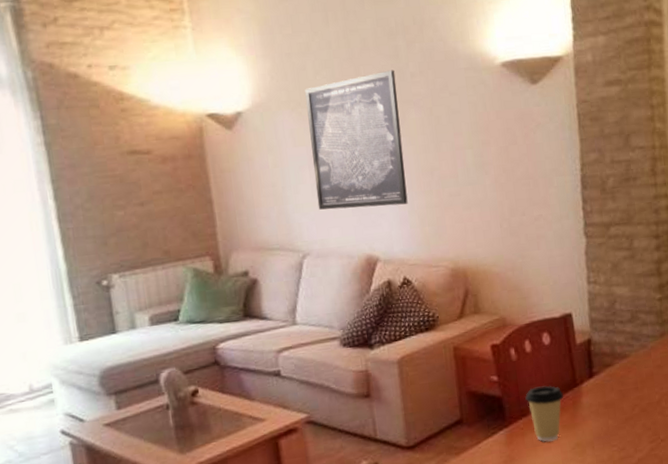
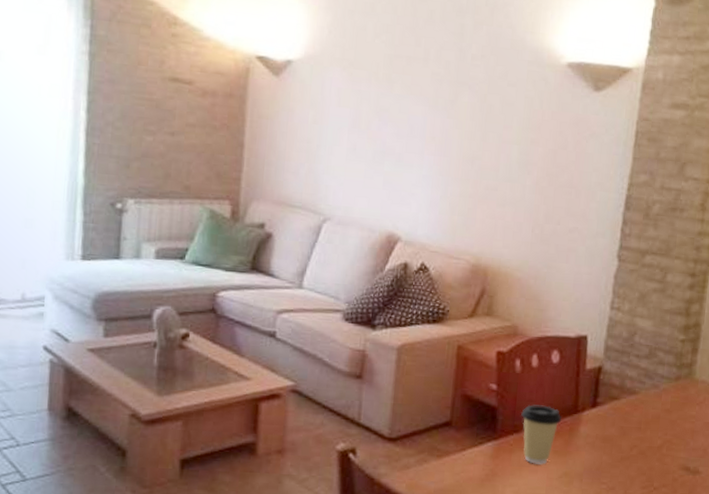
wall art: present [305,70,408,210] -> none [349,47,456,188]

